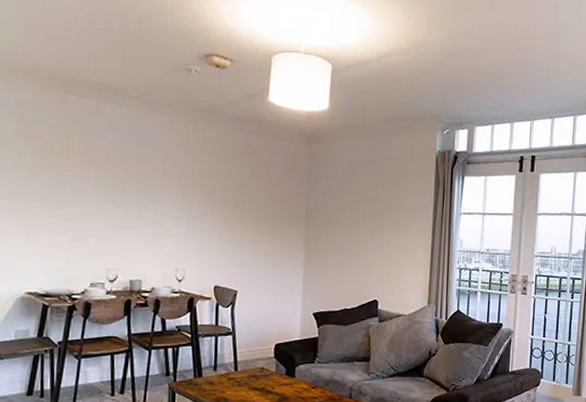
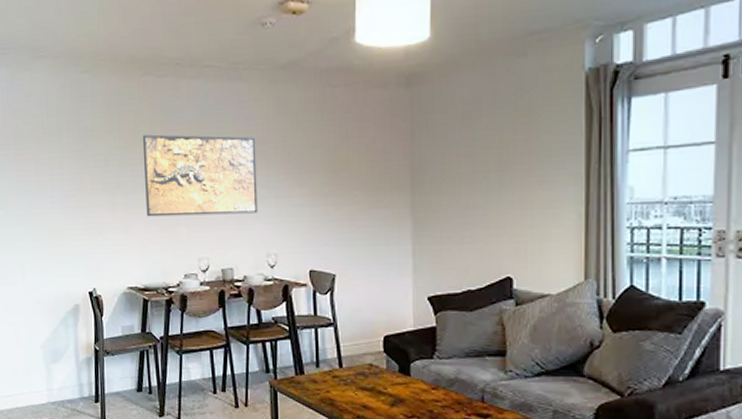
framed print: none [54,148,174,233] -> present [142,134,258,217]

